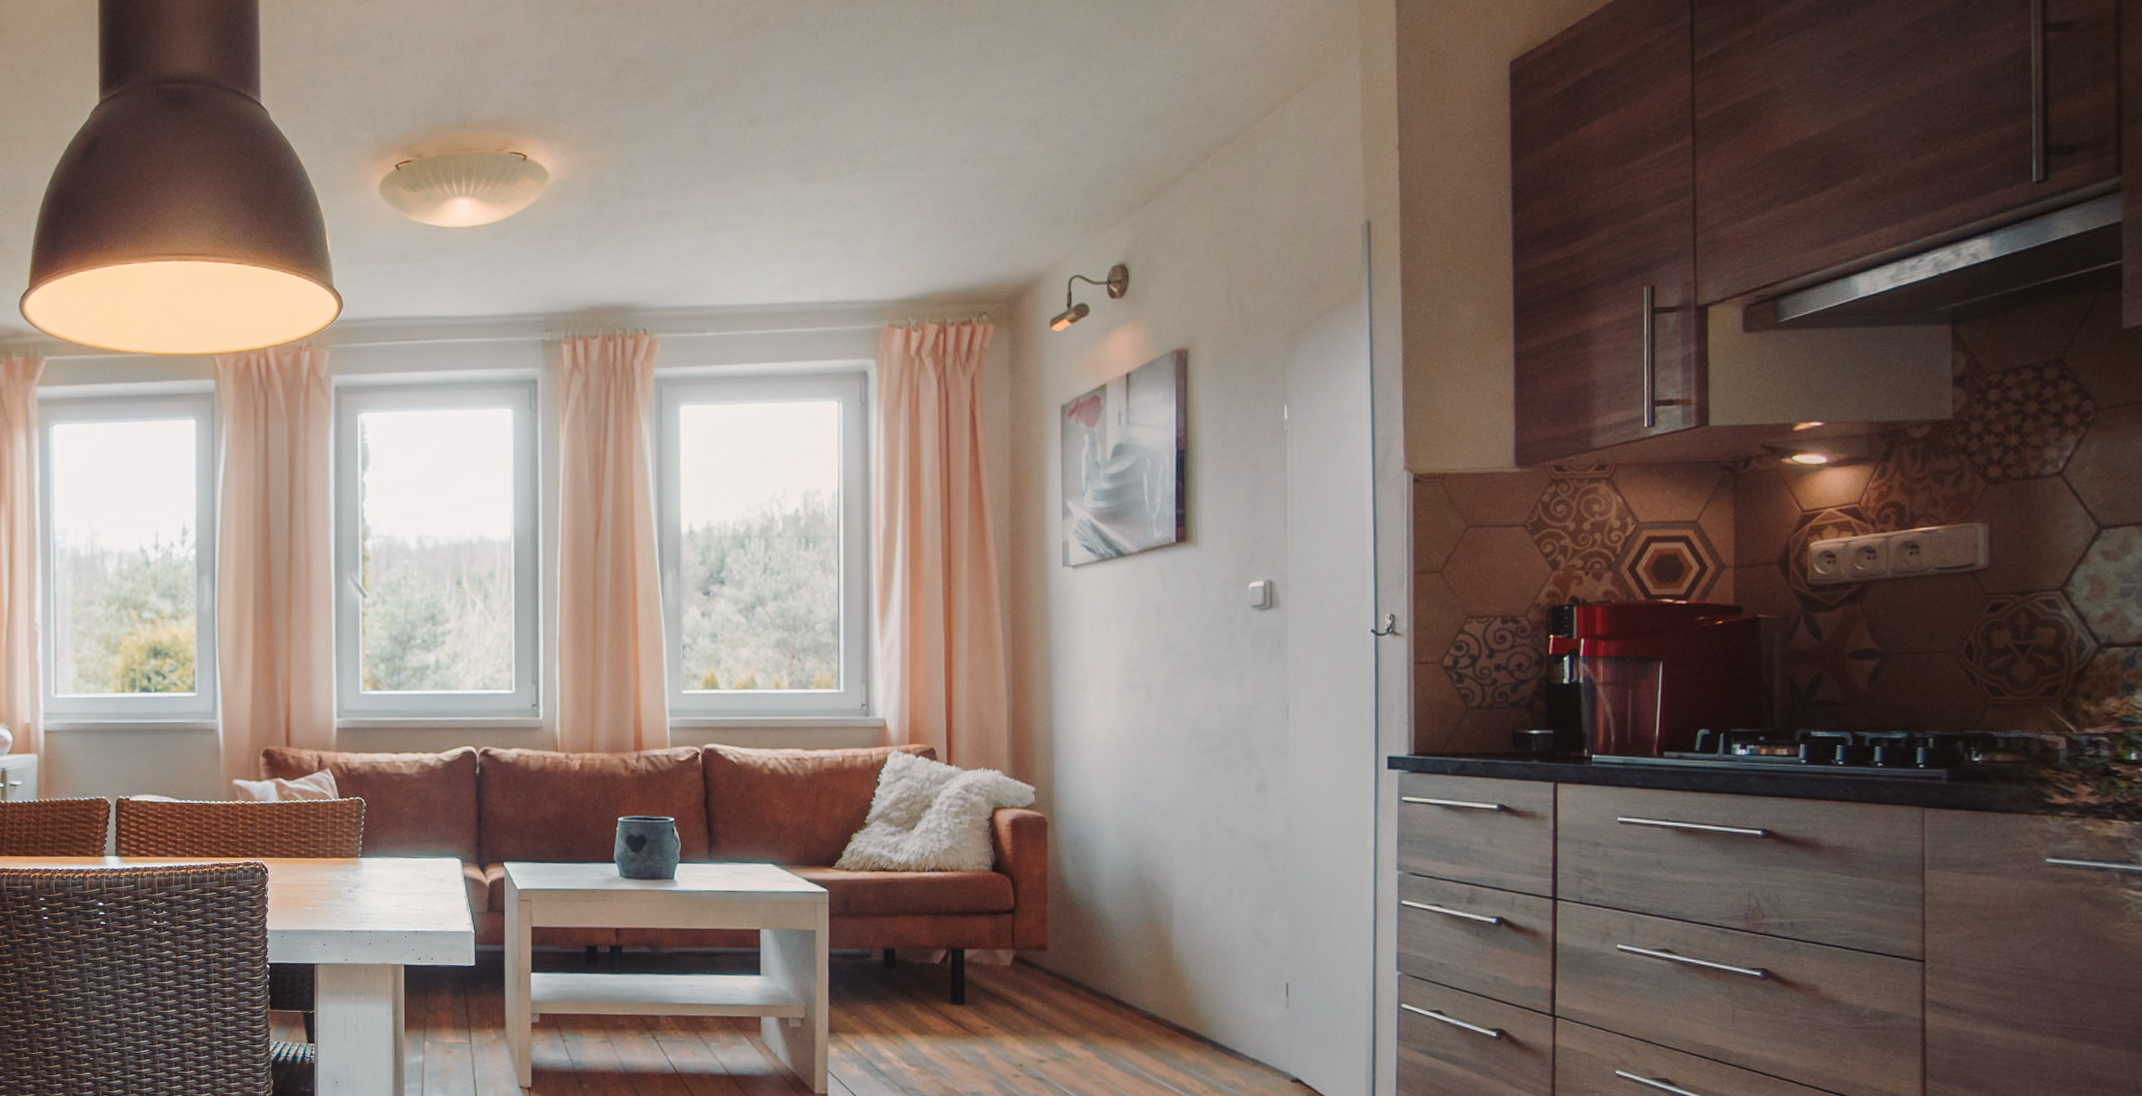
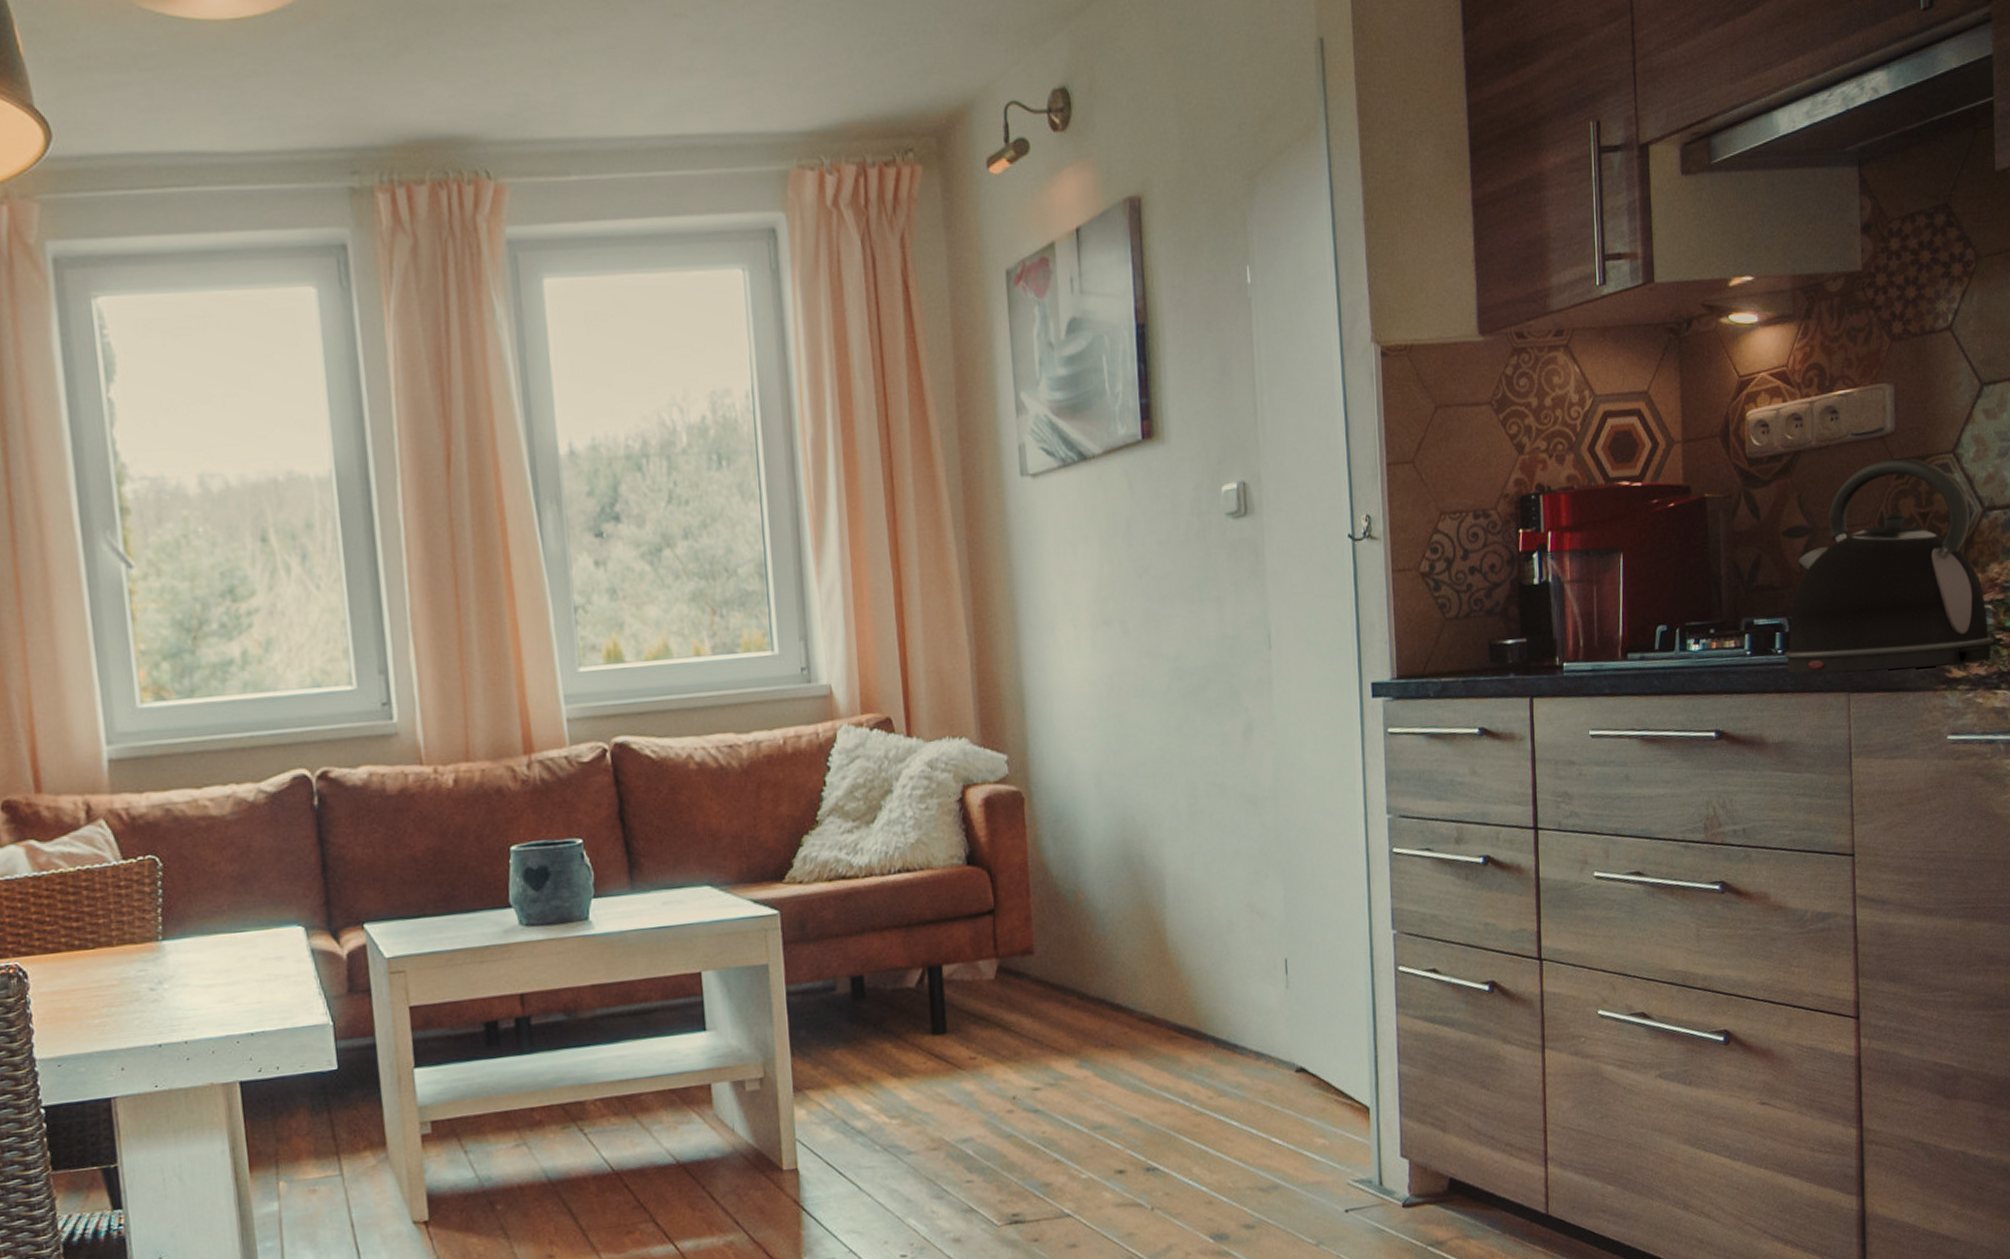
kettle: none [1845,593,2110,791] -> present [1784,458,1994,675]

